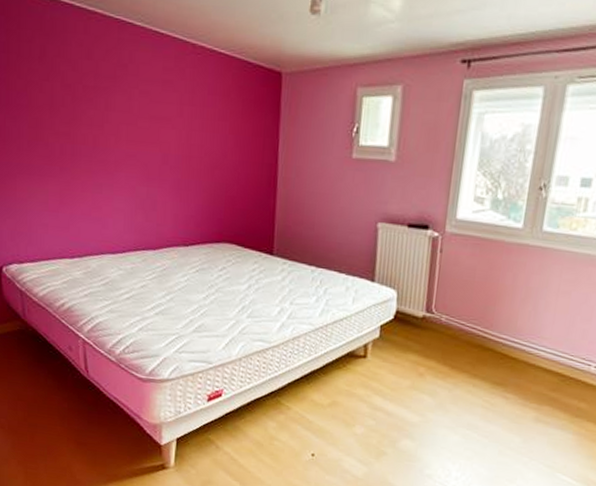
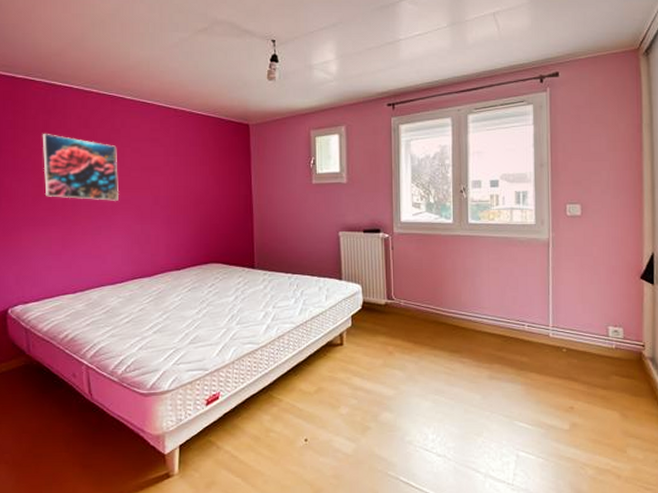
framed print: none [38,61,124,155] -> present [42,133,120,201]

